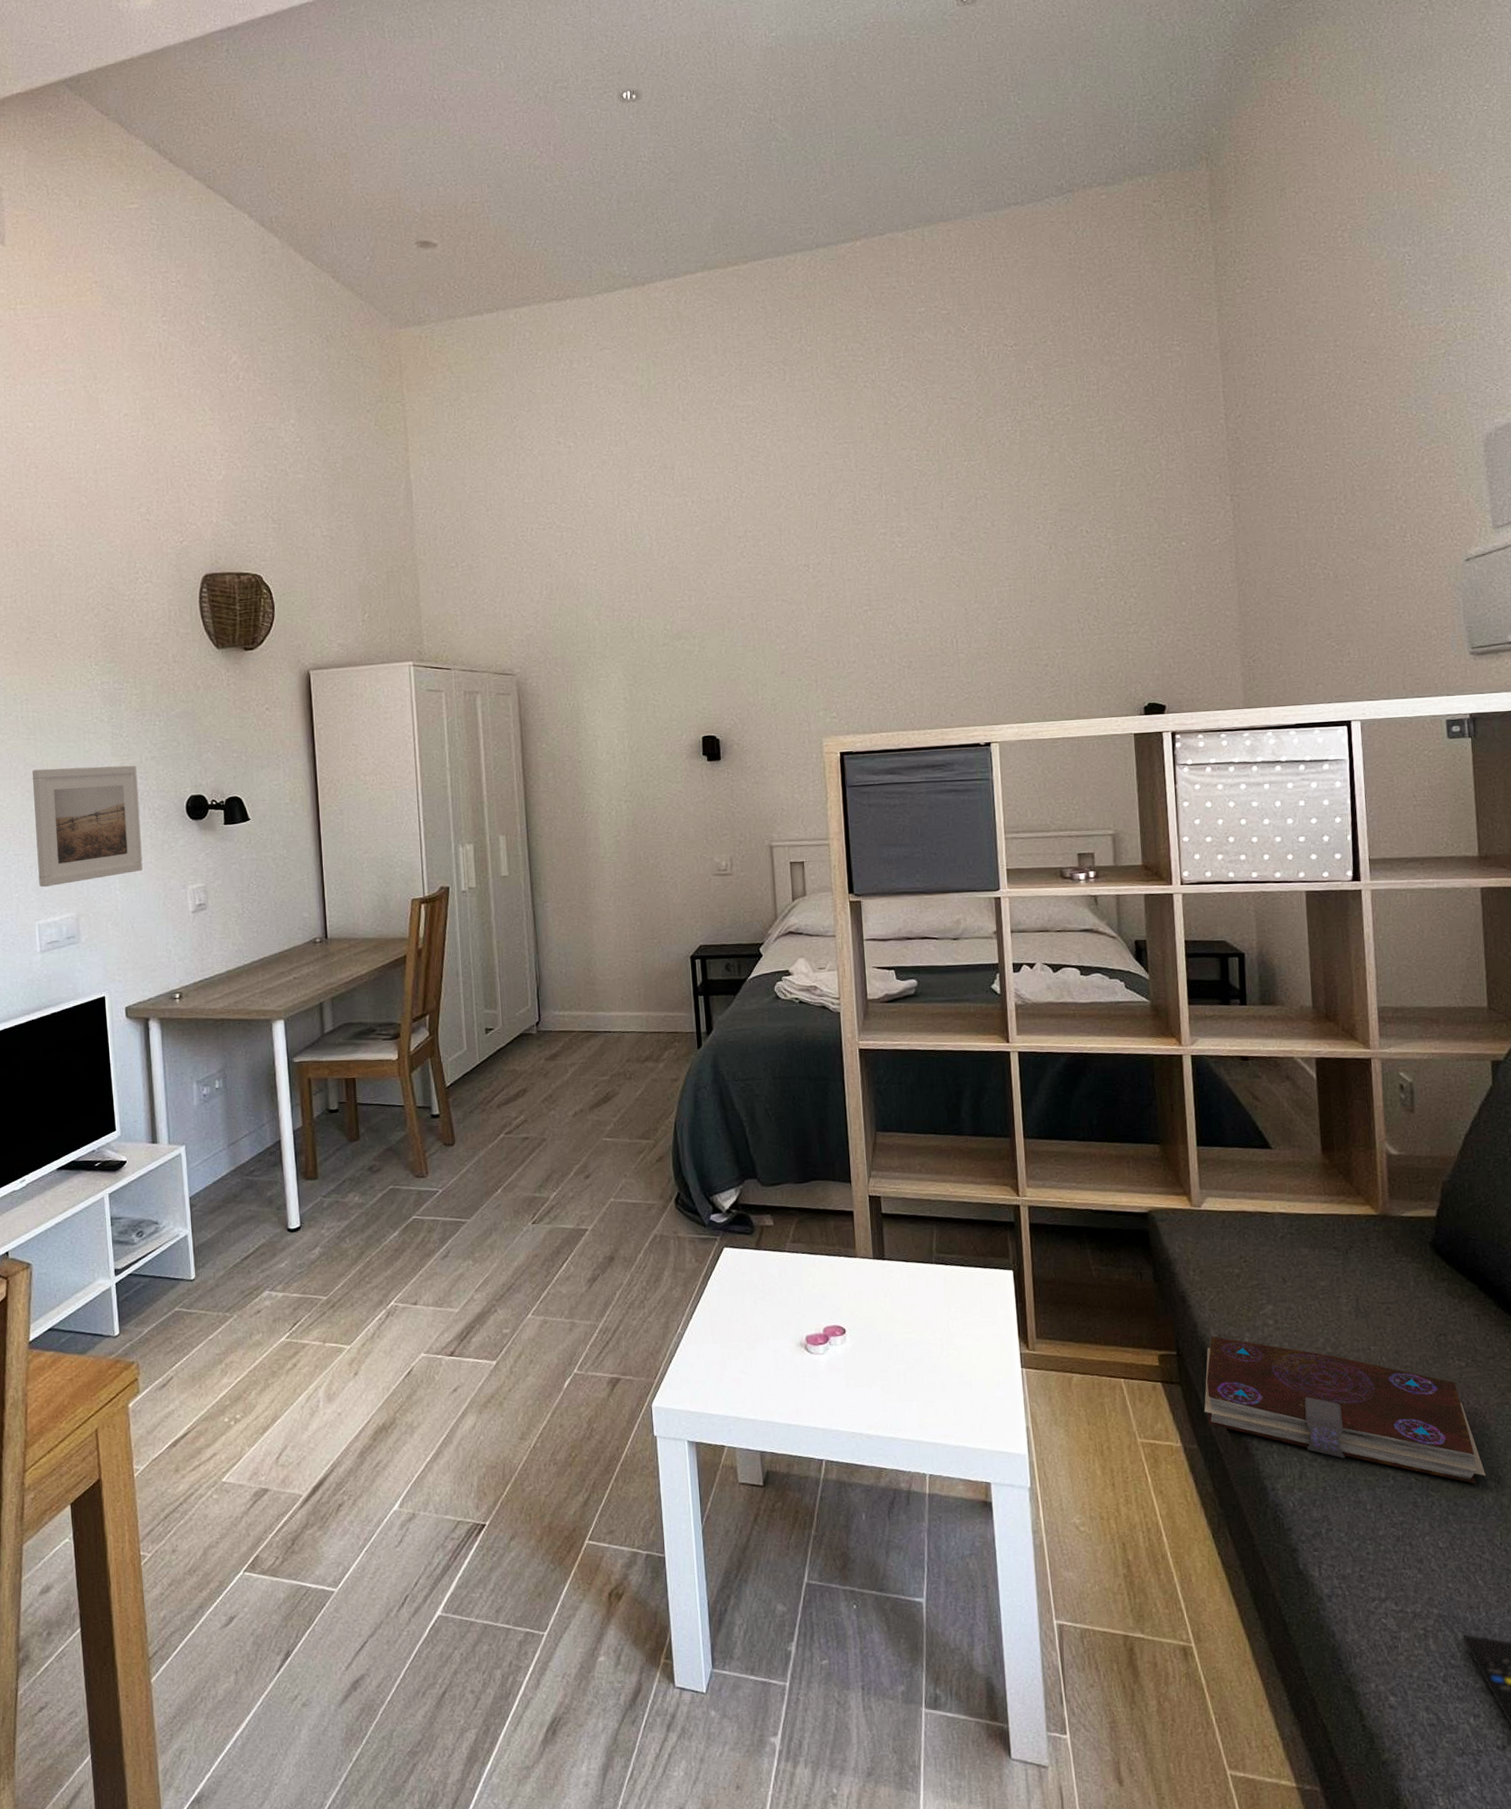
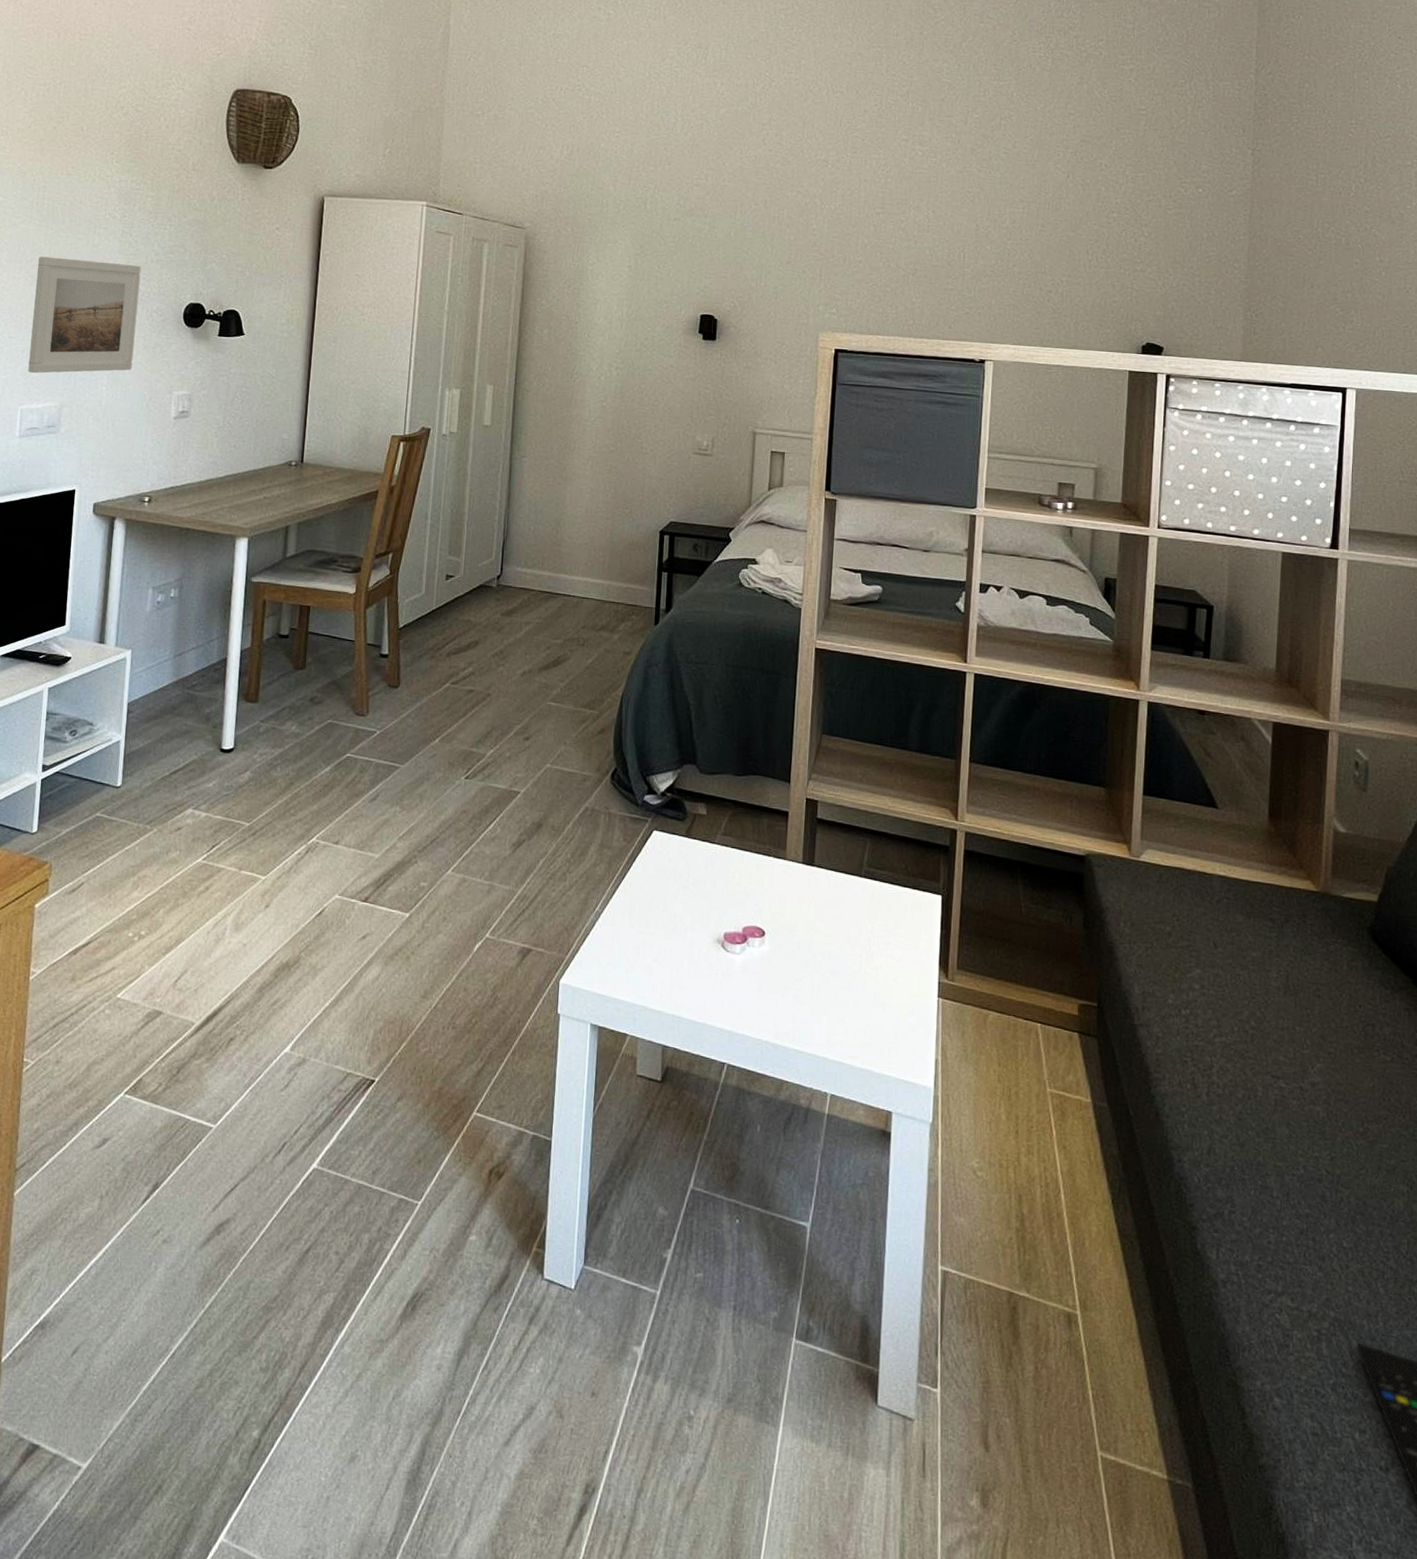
book: present [1204,1336,1486,1484] -> none [1118,992,1399,1186]

